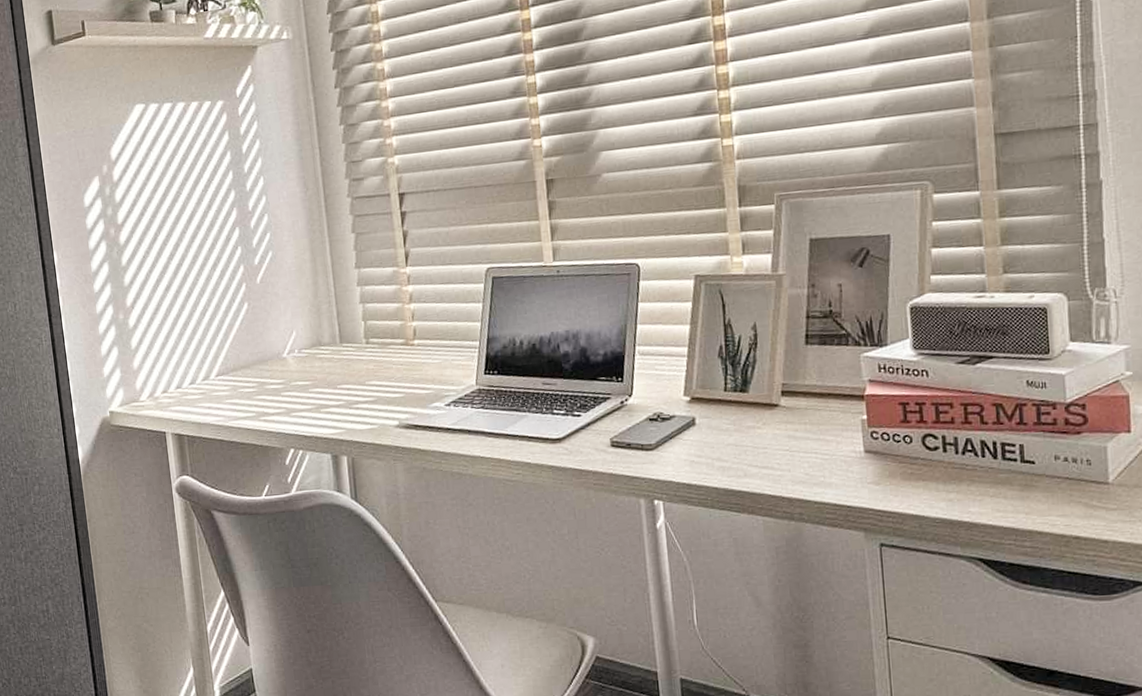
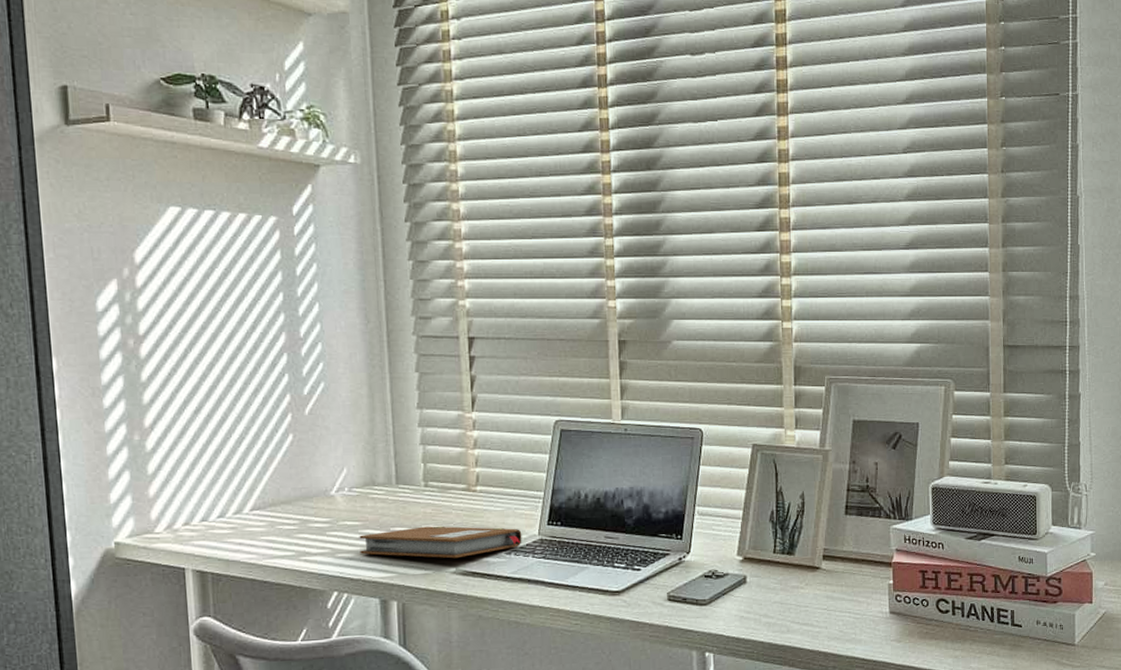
notebook: none [310,379,461,413] -> present [359,526,522,559]

